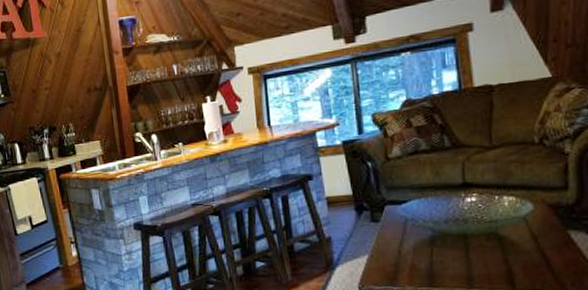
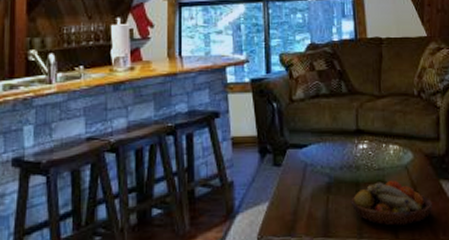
fruit bowl: none [458,231,559,277] -> present [350,180,433,226]

